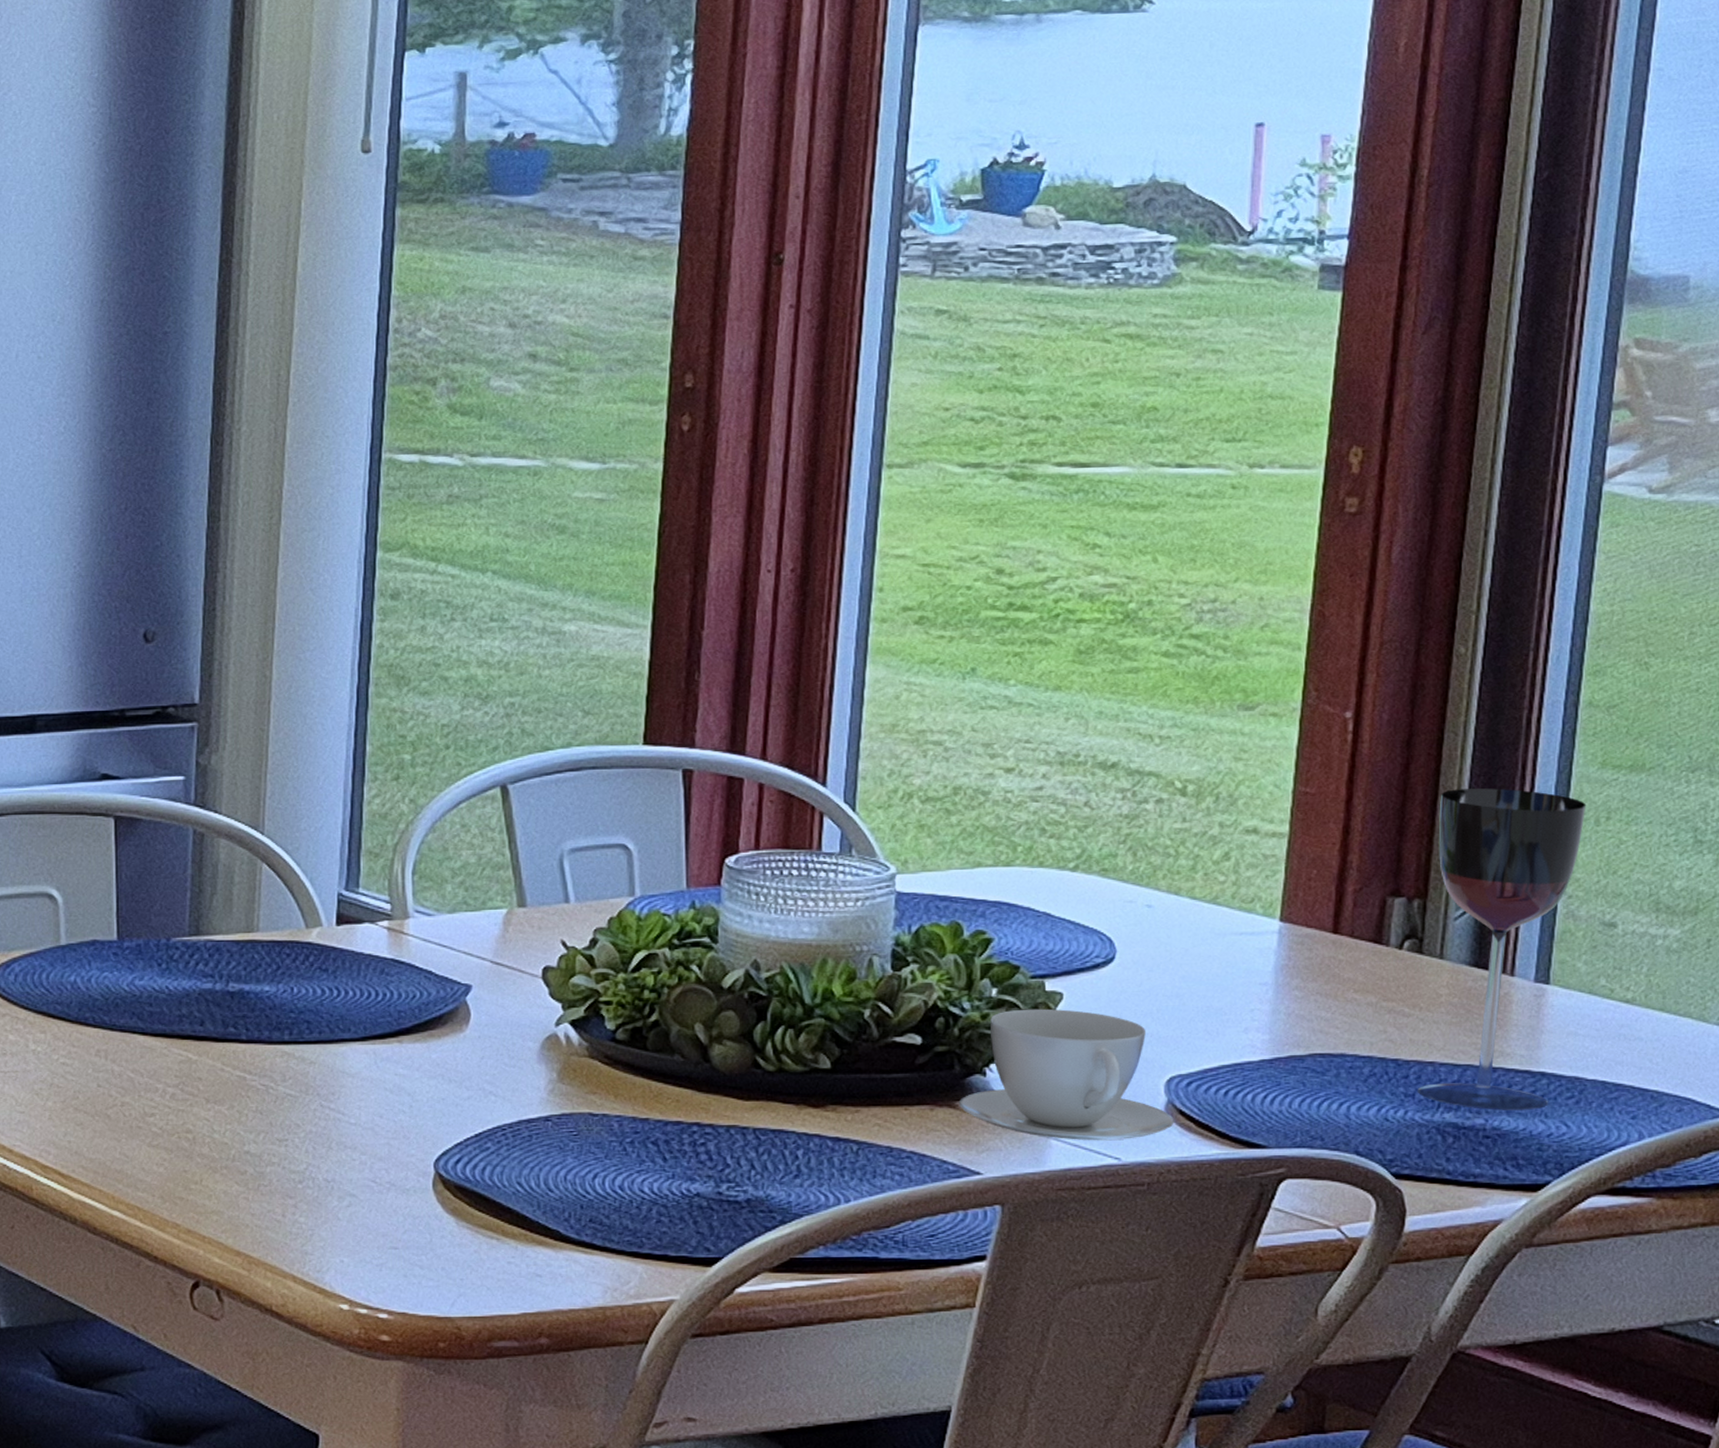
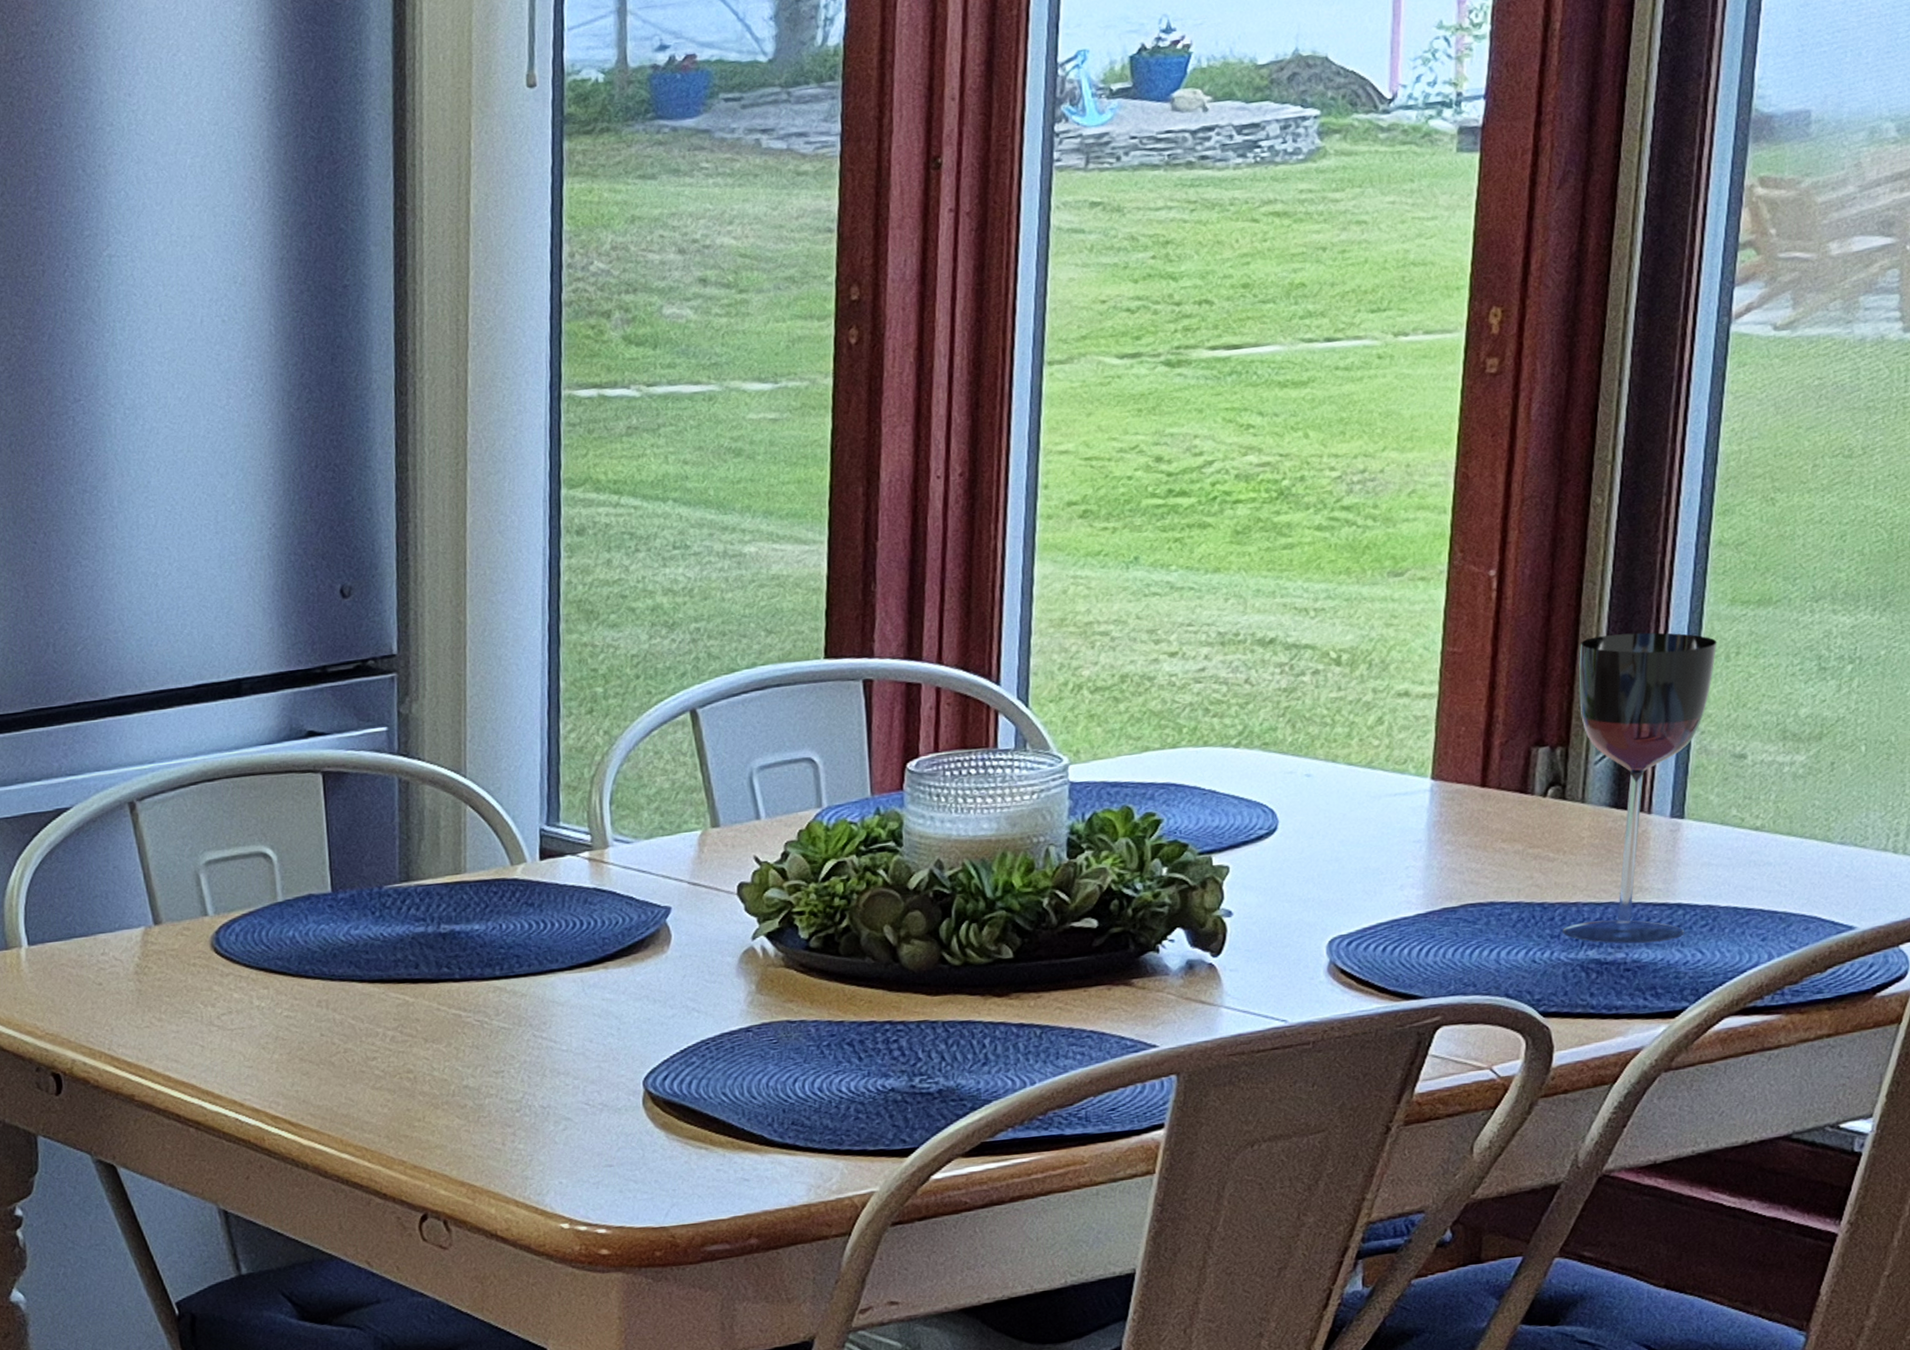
teacup: present [958,1008,1174,1141] -> none [1134,882,1336,1007]

